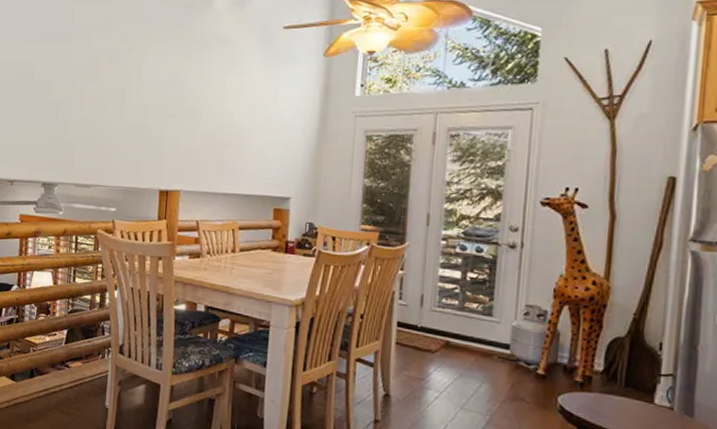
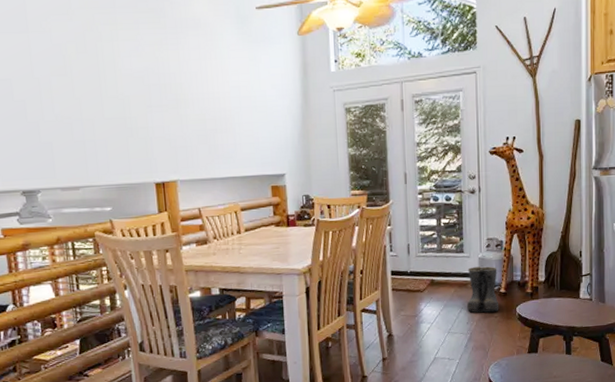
boots: none [490,335,536,396] -> present [467,266,499,313]

